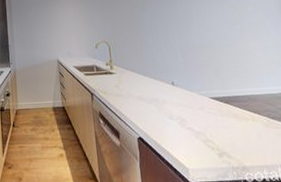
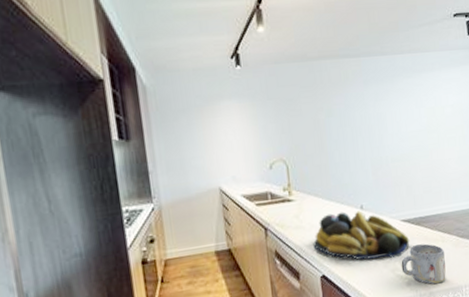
fruit bowl: none [131,86,220,131] -> present [313,210,410,260]
mug: none [212,120,260,160] -> present [401,243,446,284]

